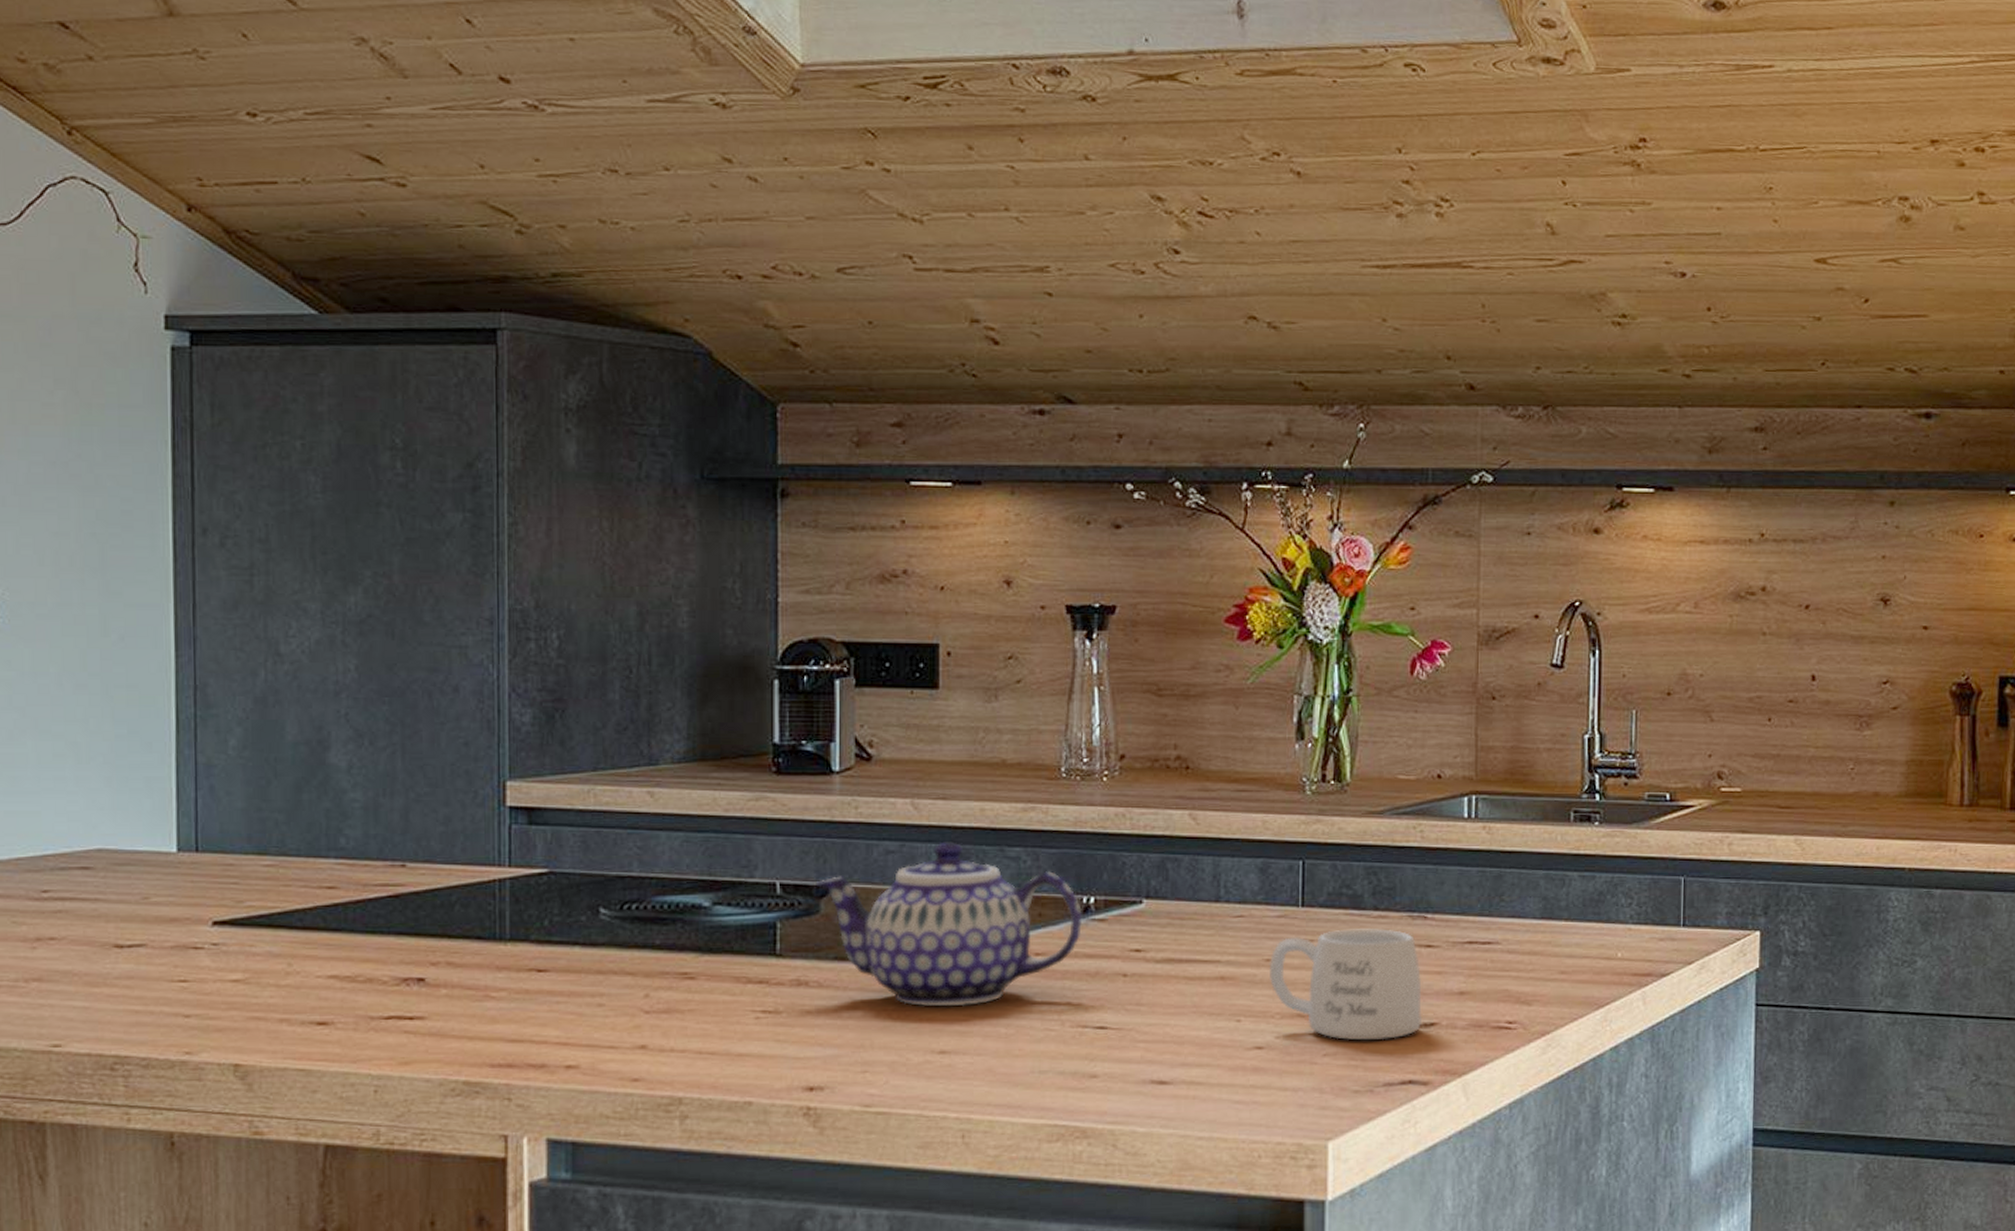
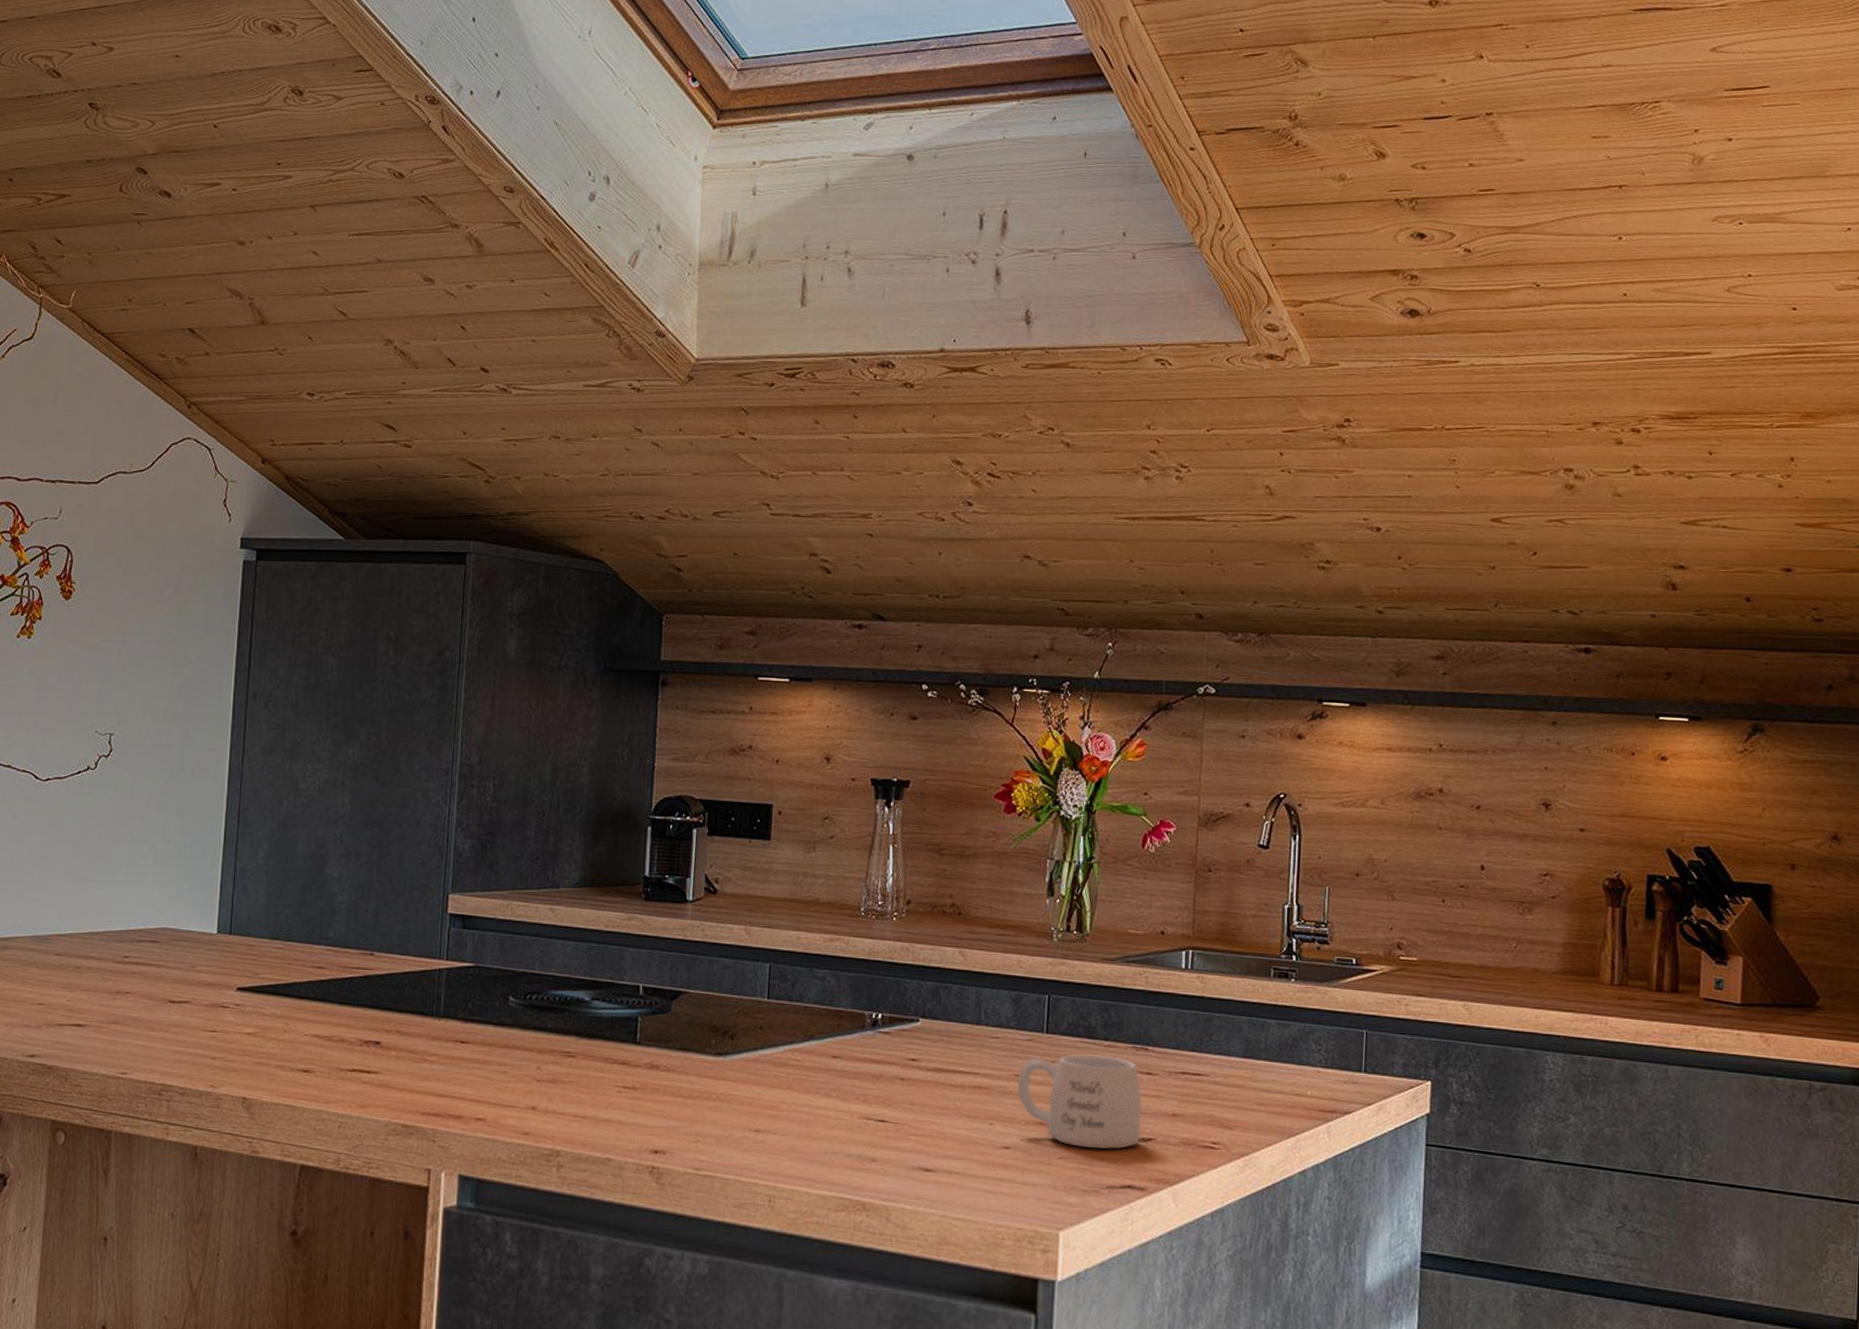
teapot: present [814,842,1083,1007] -> none [668,961,872,1095]

